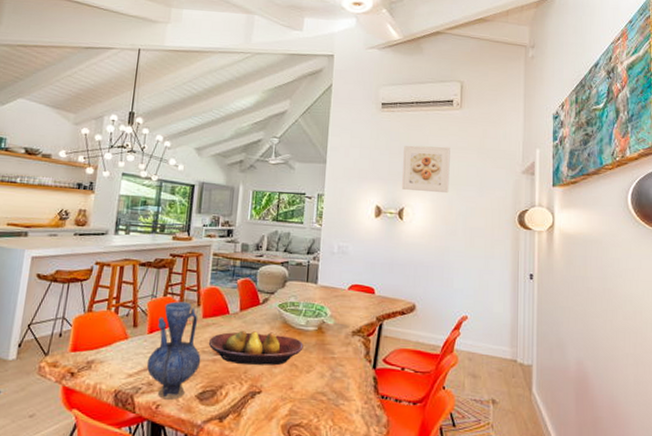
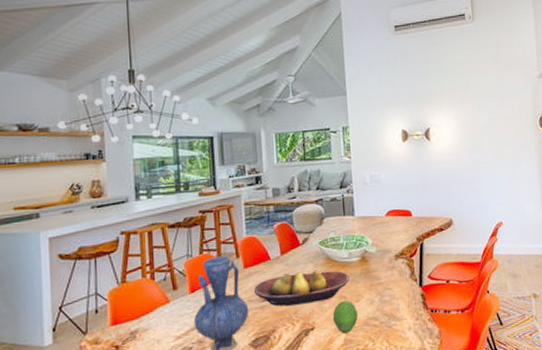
fruit: none [281,368,306,404] -> present [332,300,358,334]
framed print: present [401,145,450,193] -> none [422,61,471,110]

